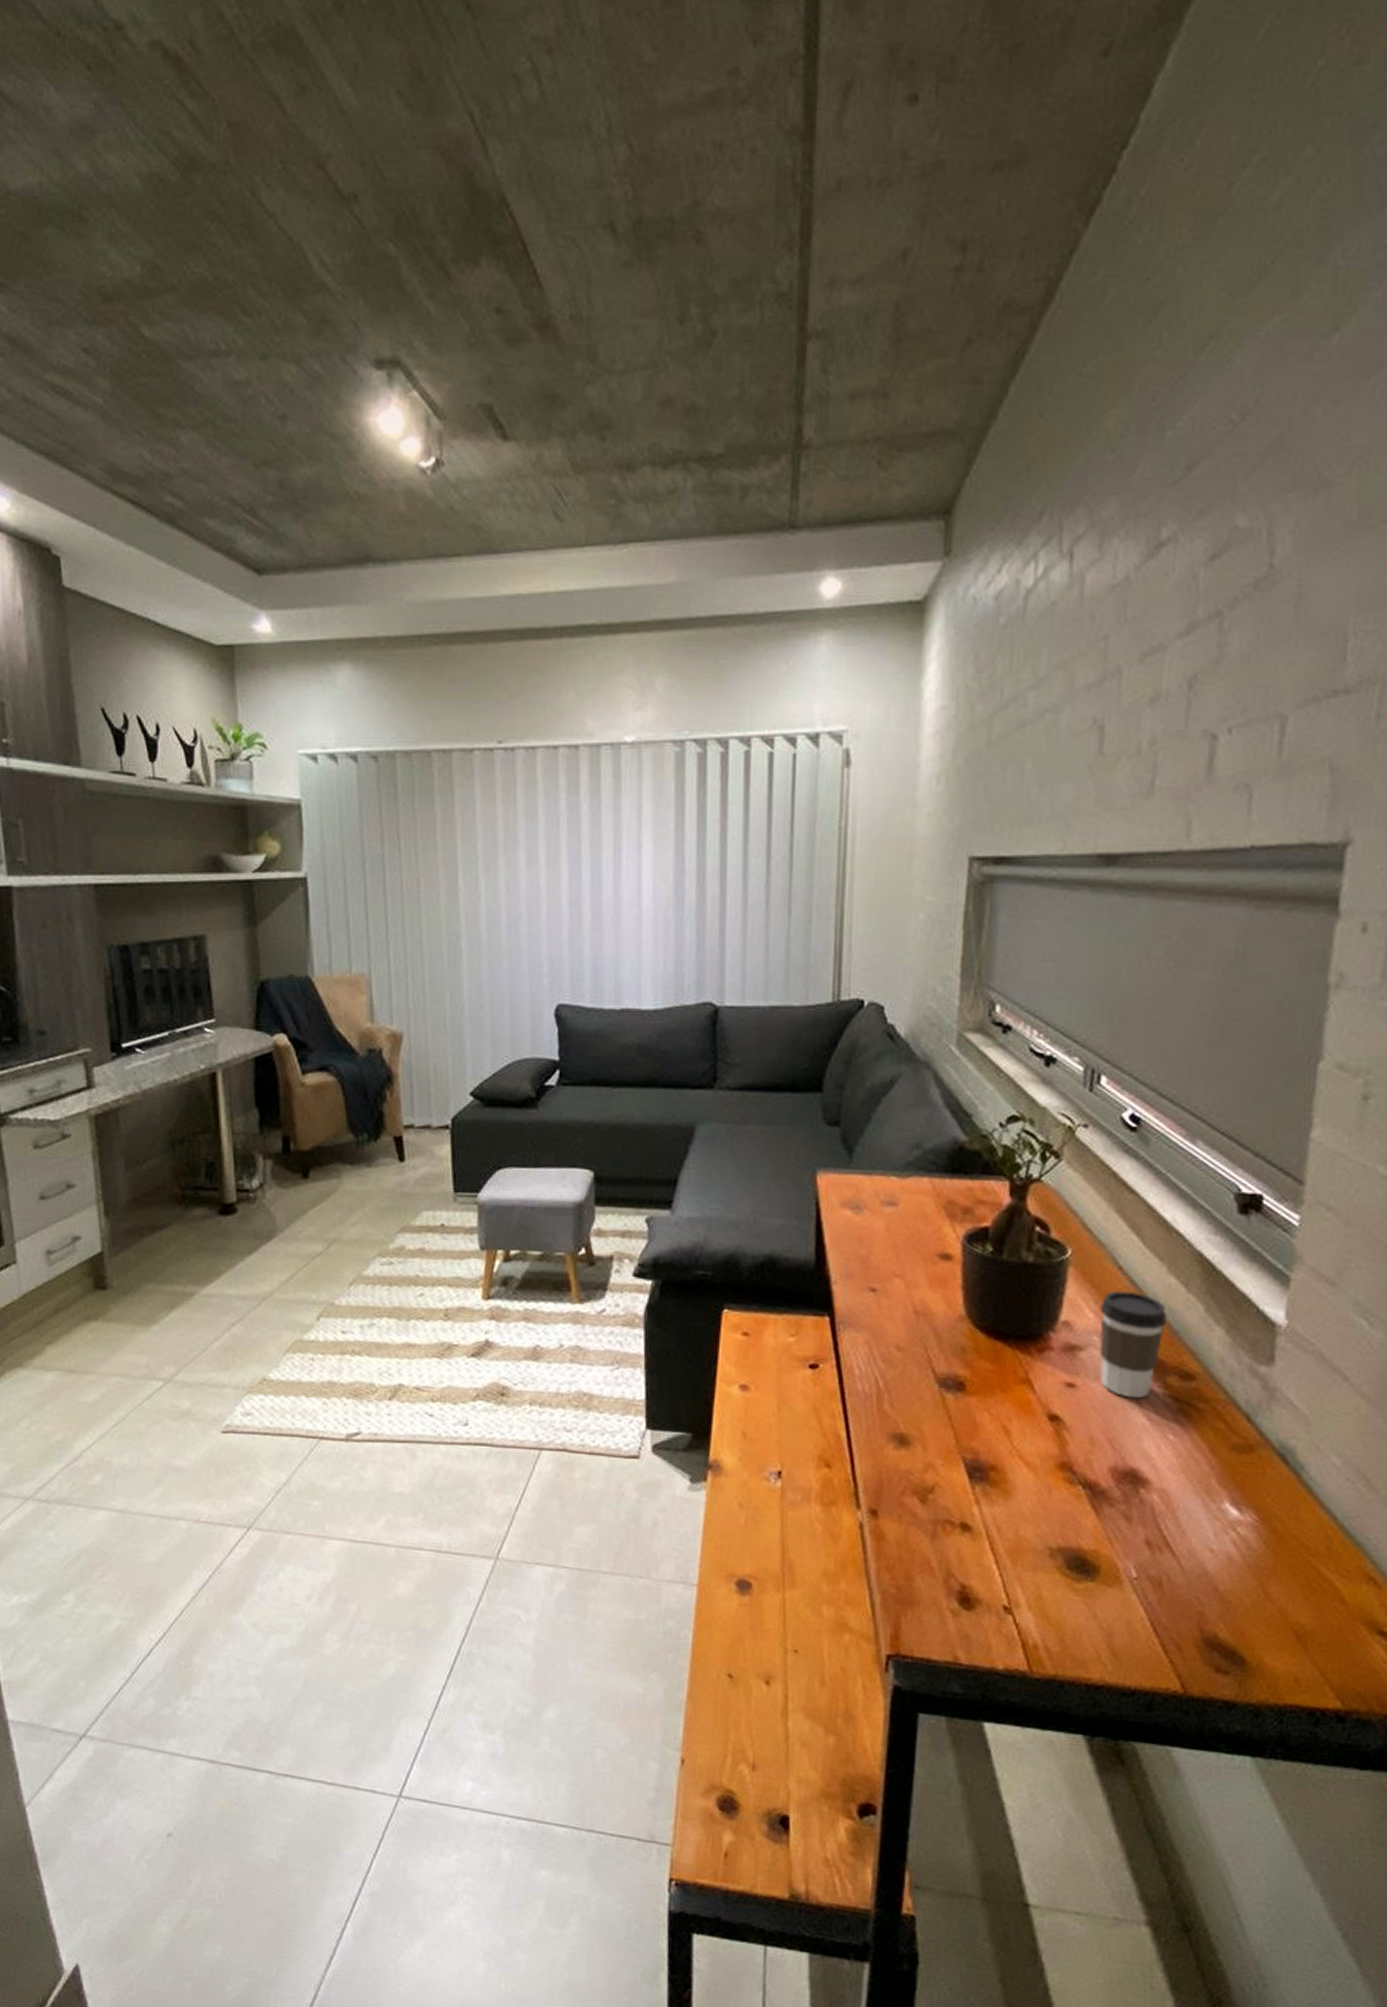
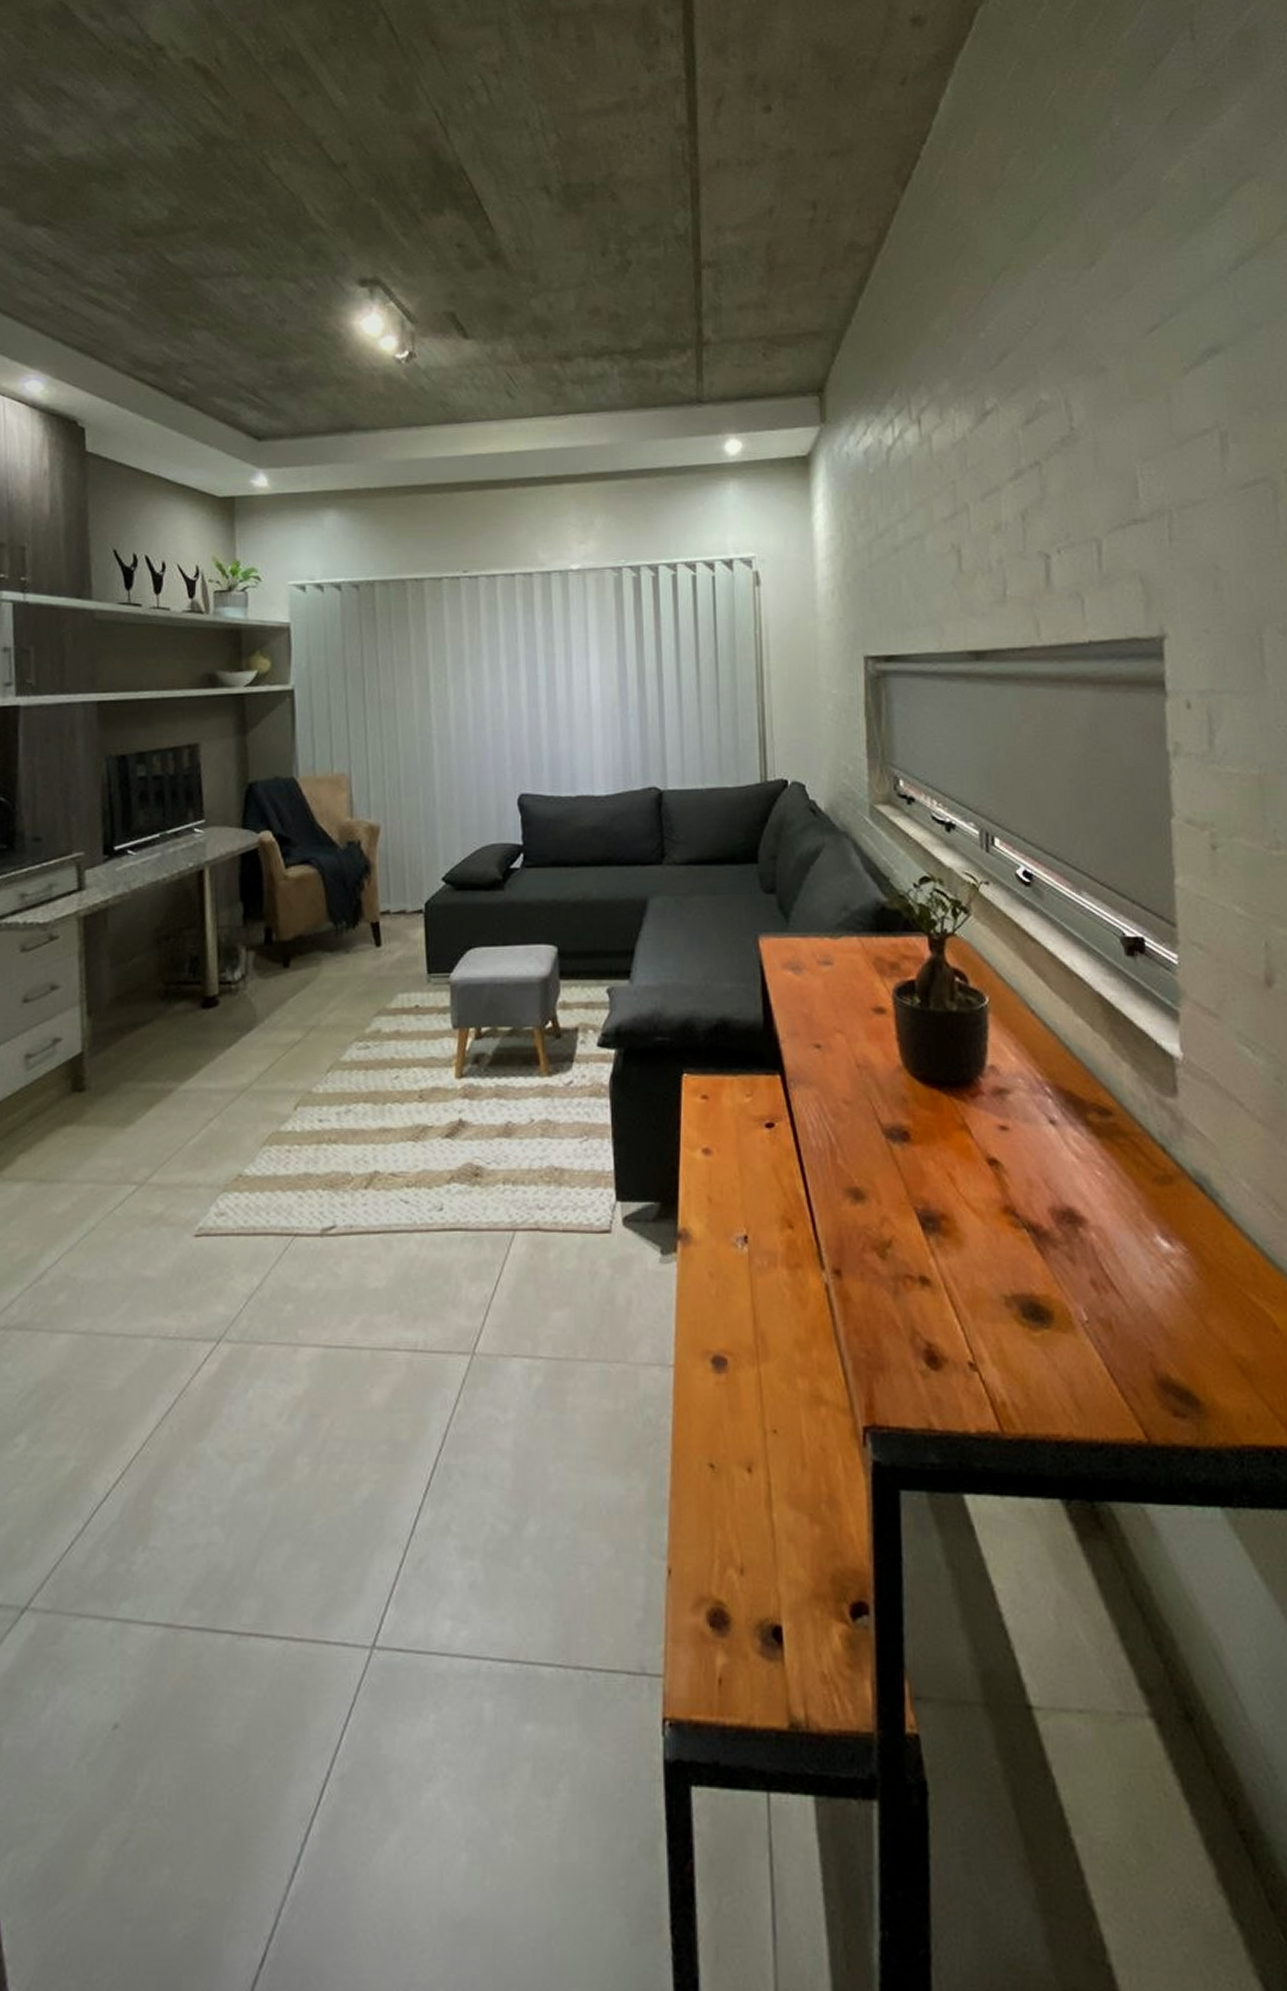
coffee cup: present [1099,1290,1168,1399] -> none [1021,1033,1080,1137]

